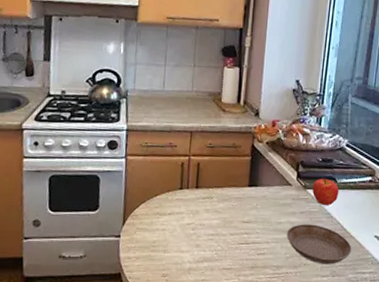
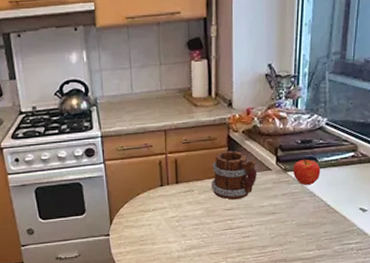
mug: none [231,160,279,213] -> present [212,150,257,200]
saucer: present [286,224,351,265] -> none [269,204,336,240]

